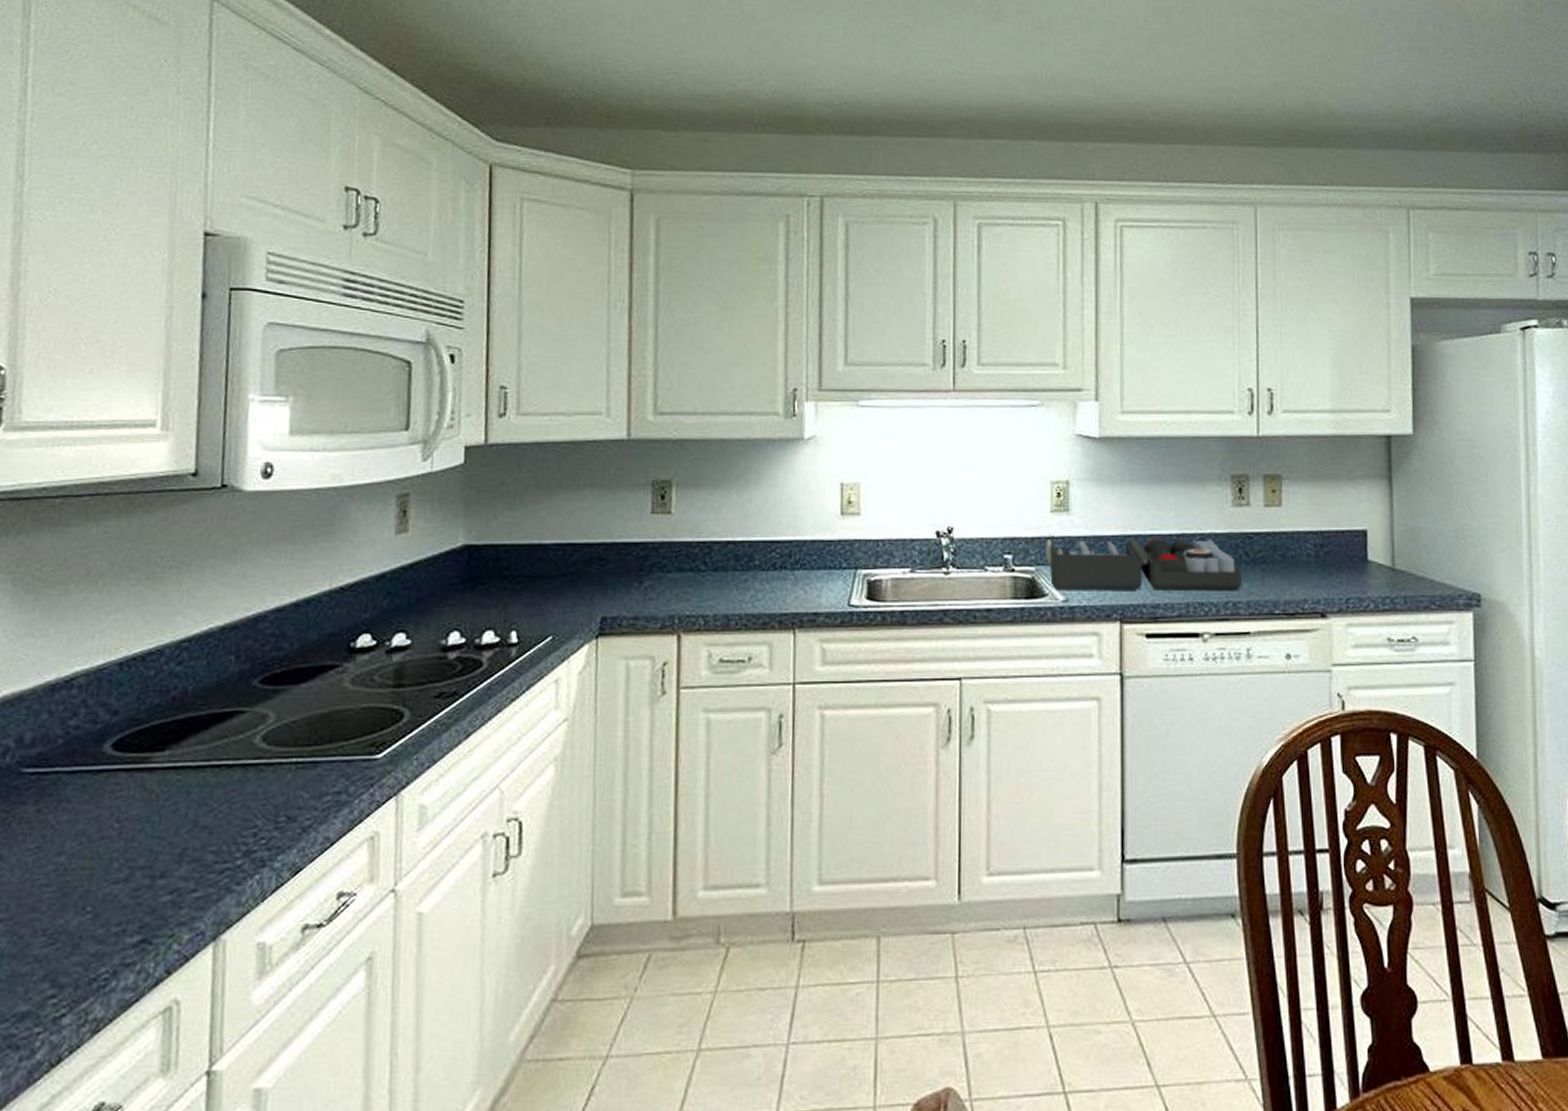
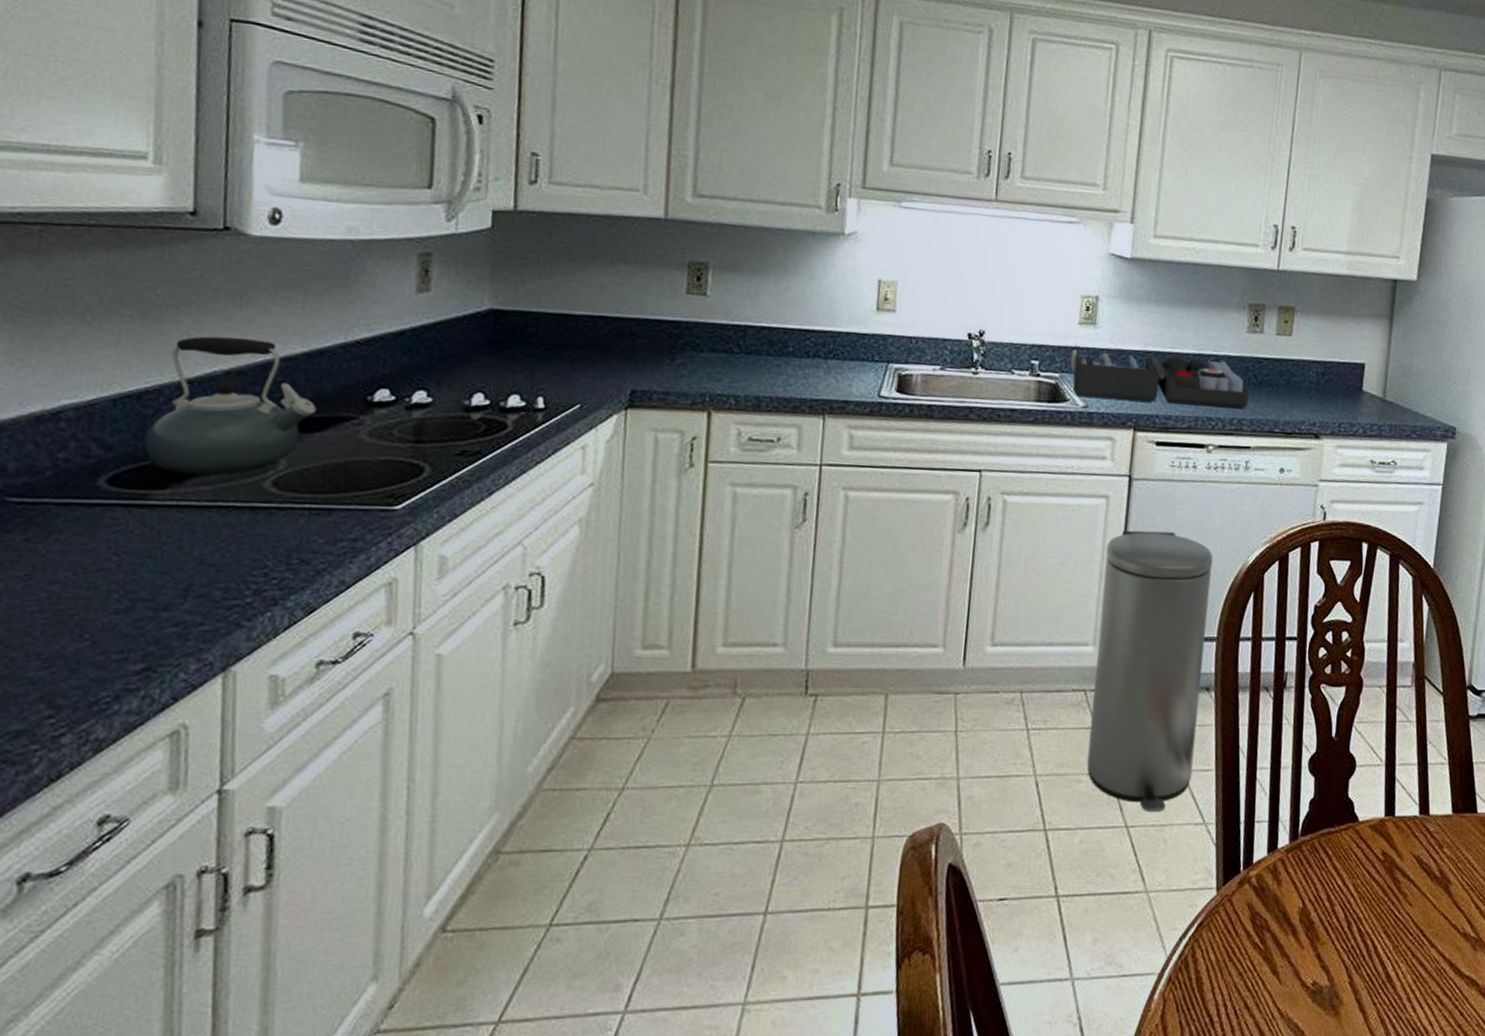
kettle: none [145,592,304,736] -> present [143,336,317,476]
pedal bin: none [1103,734,1226,1068] -> present [1087,530,1214,813]

